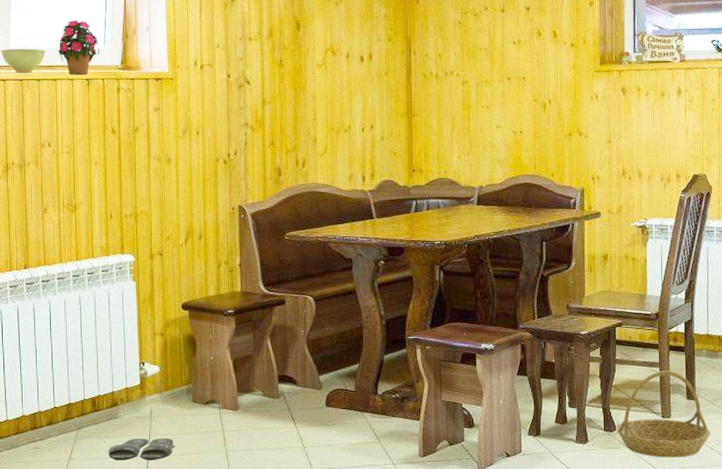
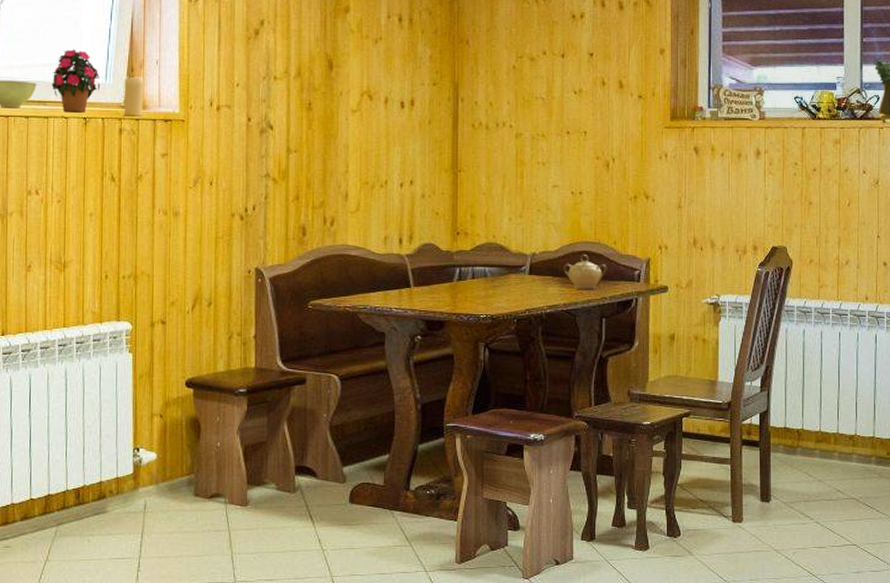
slippers: present [108,437,176,460] -> none [92,537,173,563]
candle: none [119,41,137,77] -> present [122,75,144,117]
sugar bowl: none [507,186,546,216] -> present [563,255,607,289]
basket: present [616,371,711,458] -> none [680,468,787,568]

